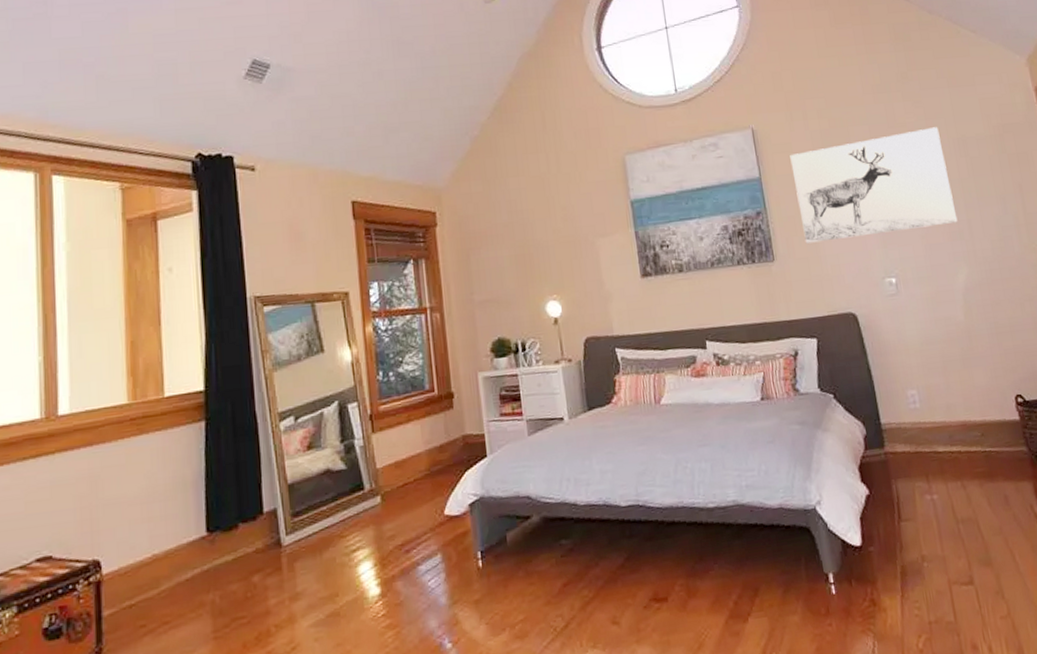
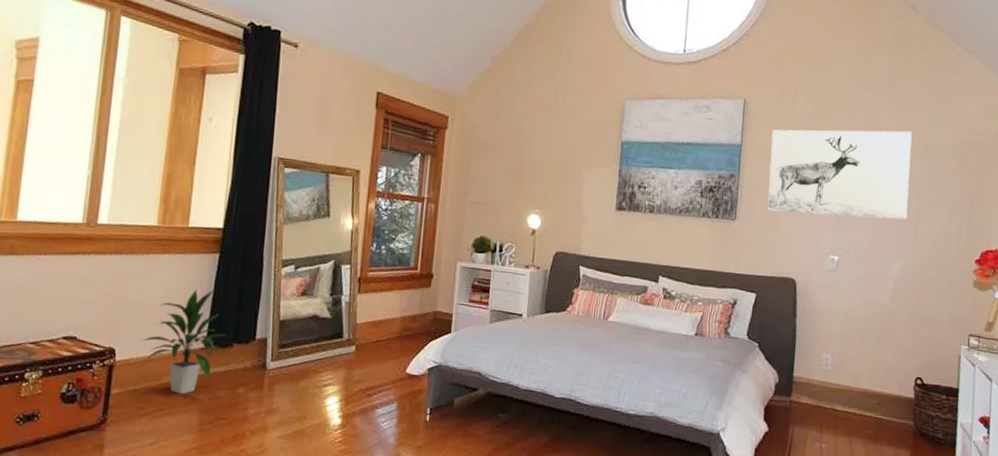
indoor plant: none [128,464,229,600] -> present [140,289,226,395]

